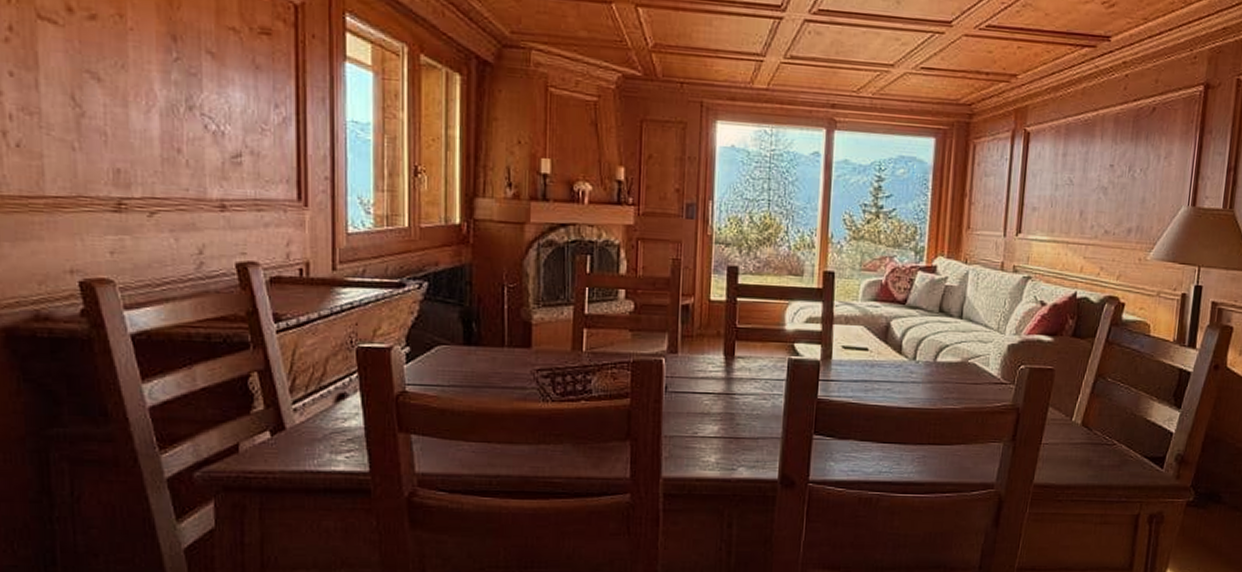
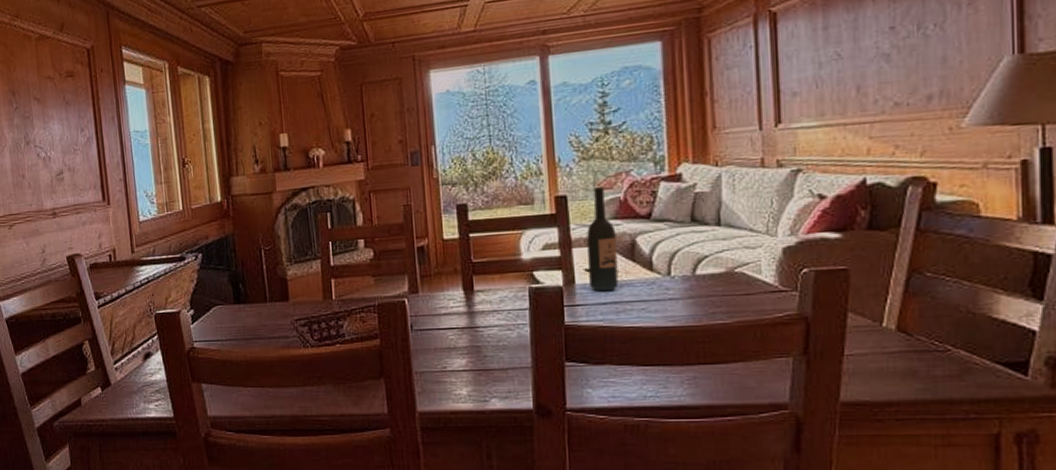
wine bottle: none [845,268,874,370] -> present [586,187,619,292]

